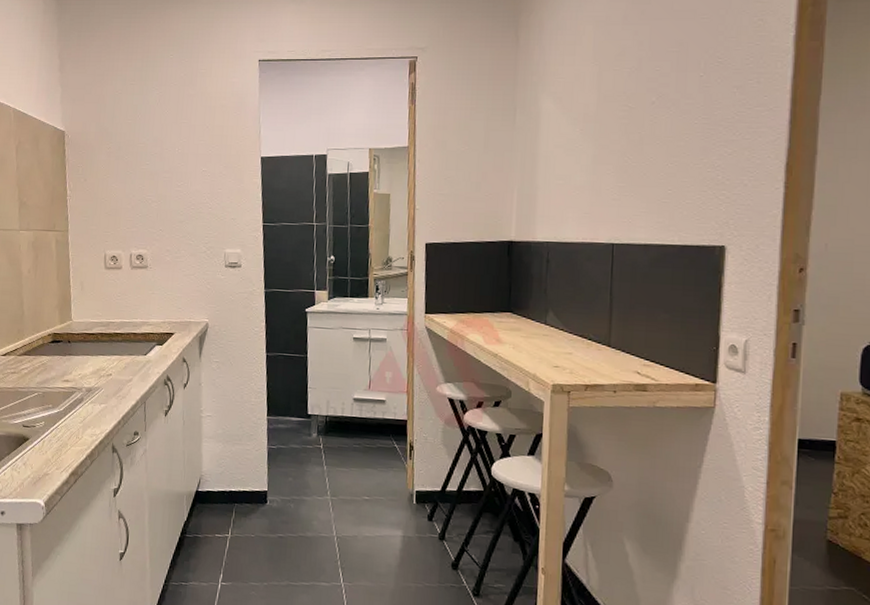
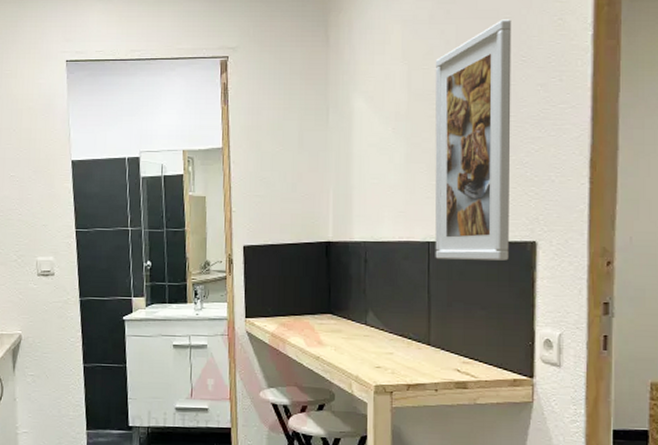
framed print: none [619,20,709,264] -> present [435,19,512,261]

